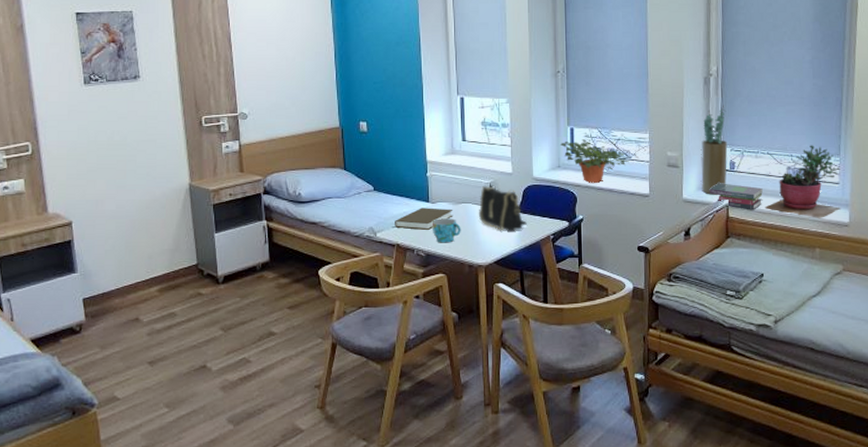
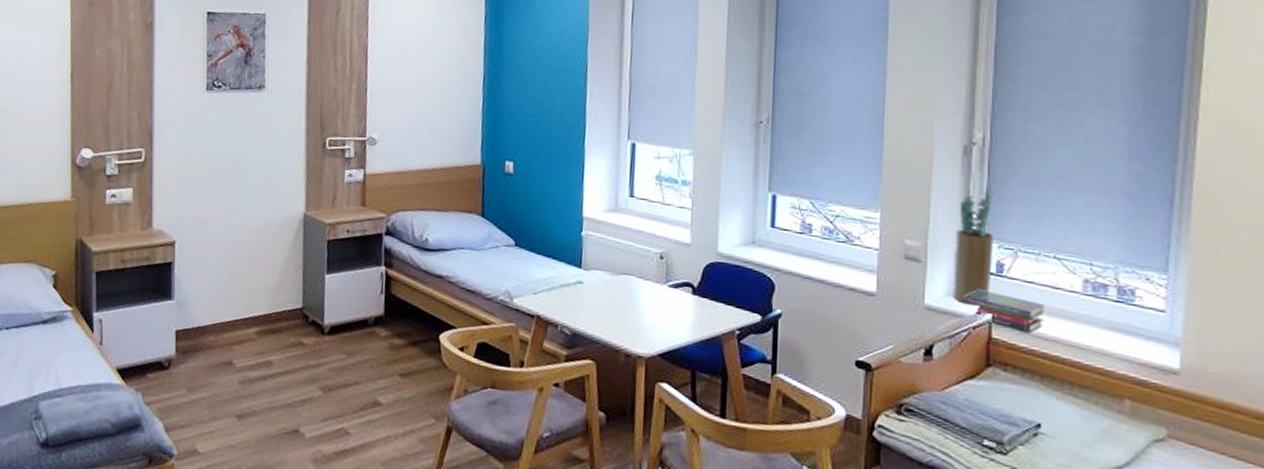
book: present [395,207,453,230] -> none [536,274,611,303]
cup: present [432,218,461,243] -> none [582,290,619,322]
handbag: present [478,185,527,231] -> none [642,255,705,318]
potted plant: present [560,139,629,184] -> none [757,211,850,271]
succulent plant: present [765,145,841,219] -> none [1046,252,1167,359]

